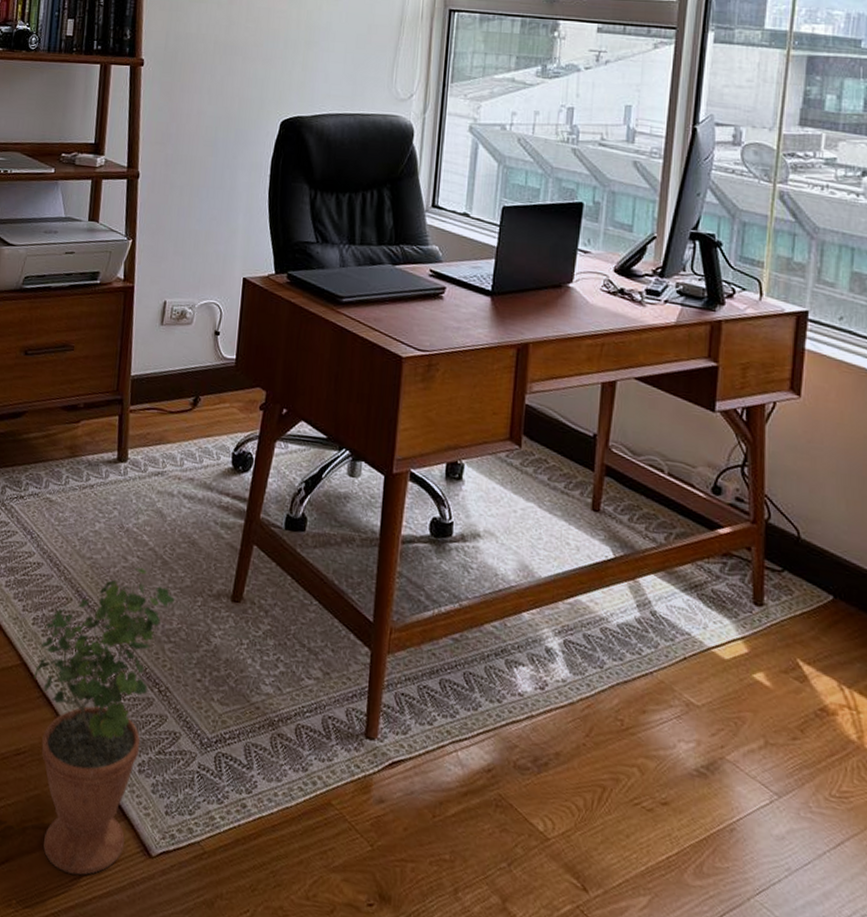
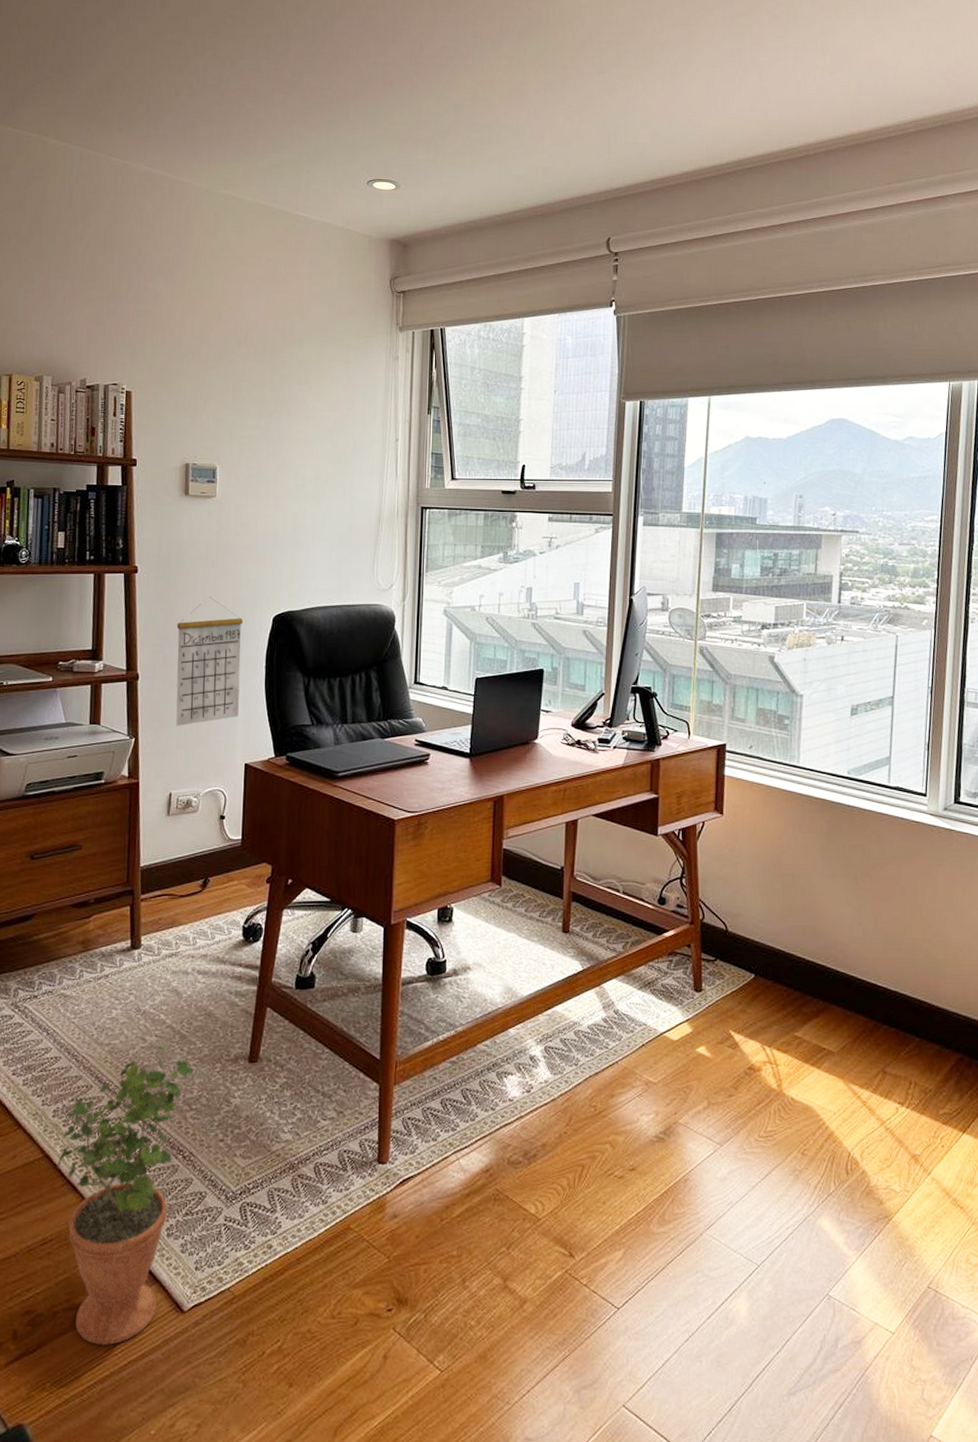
calendar: none [174,95,250,231] -> present [176,597,244,726]

